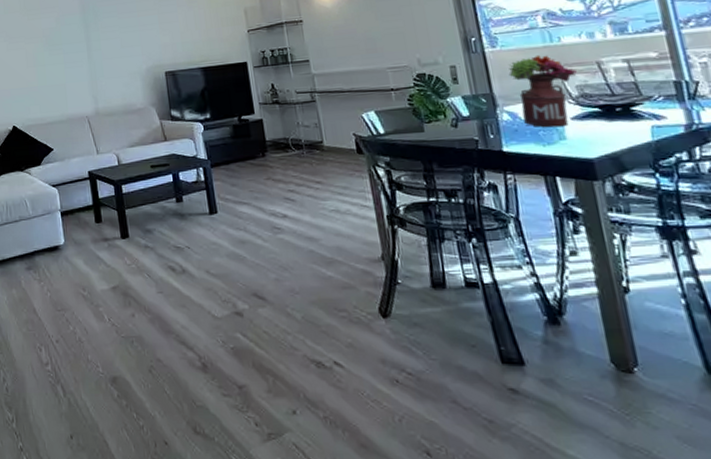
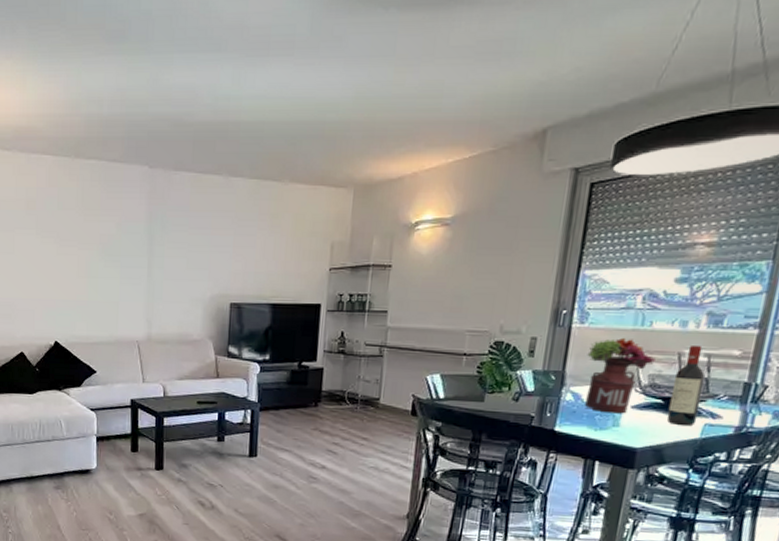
wine bottle: none [601,53,642,131] -> present [666,346,706,425]

